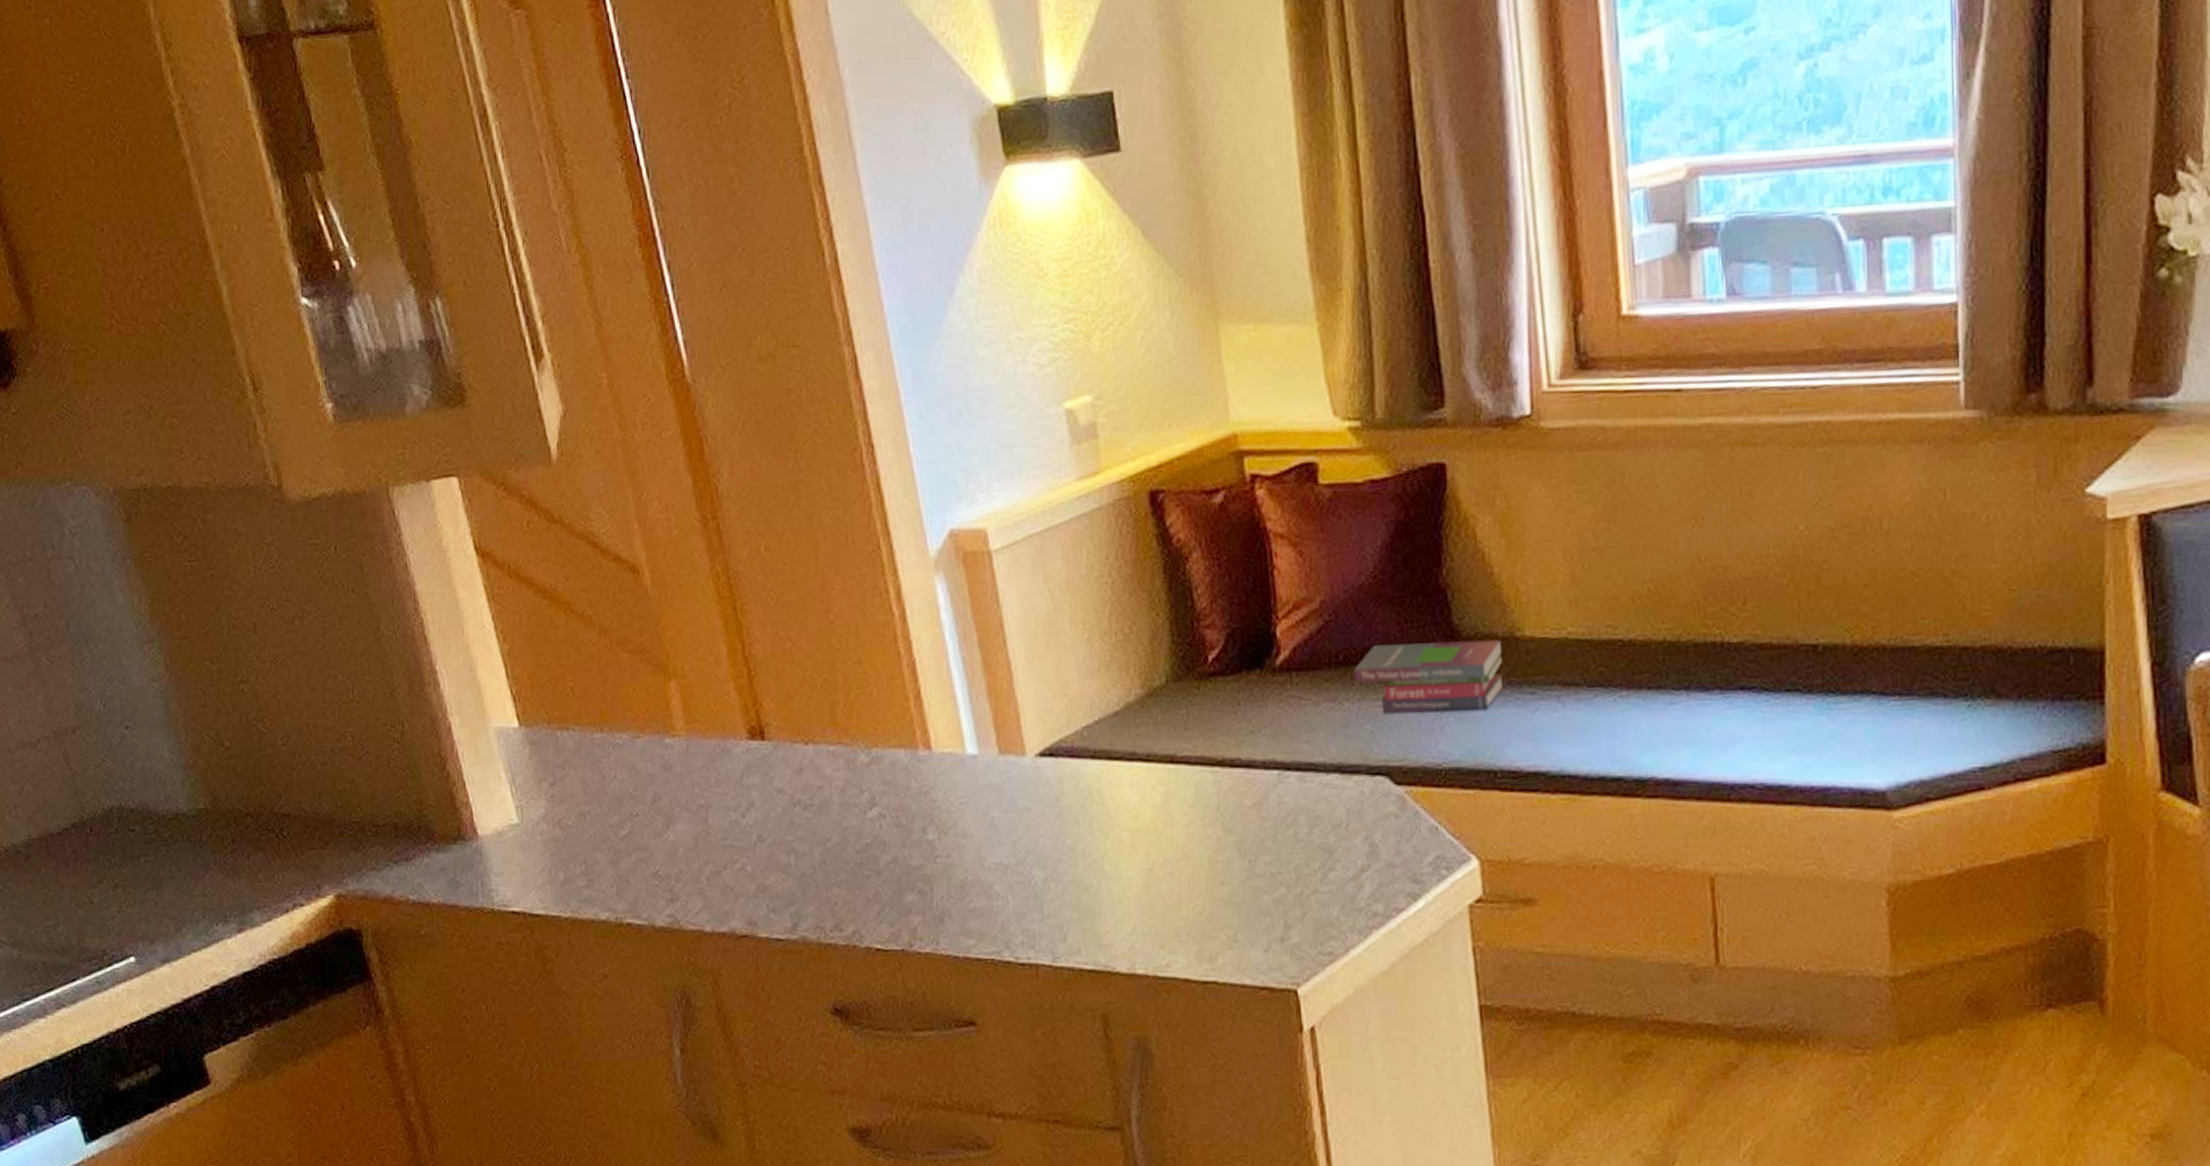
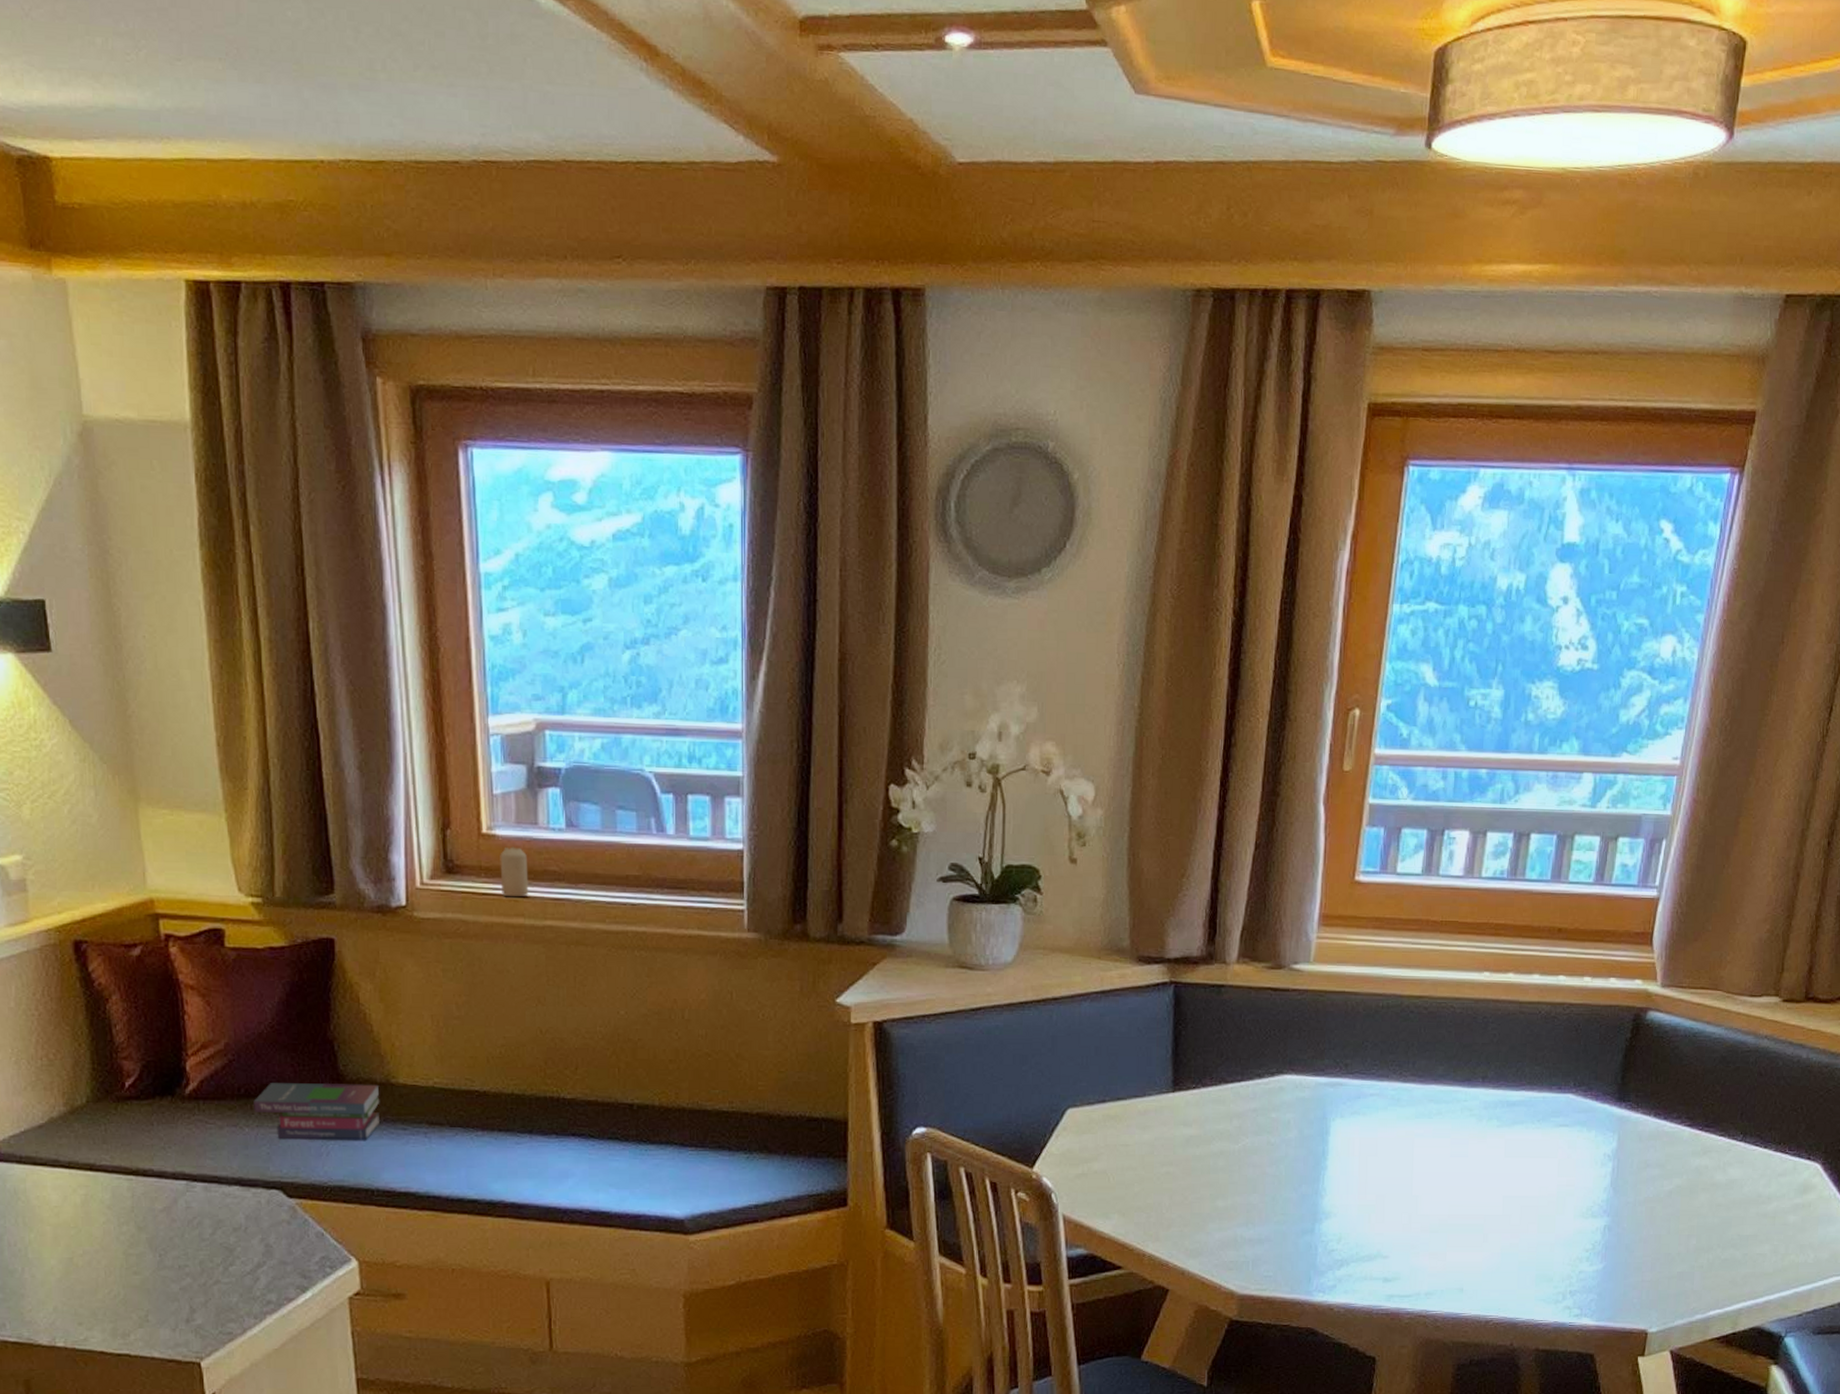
candle: none [1644,328,1681,392] -> present [500,846,529,898]

